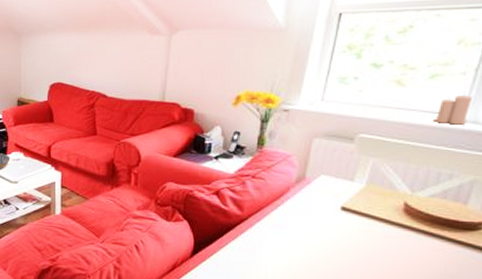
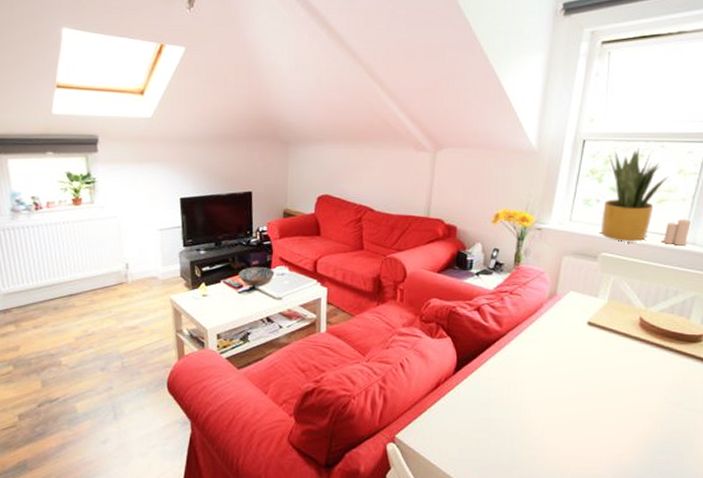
planter: none [358,18,446,122] -> present [600,147,669,242]

